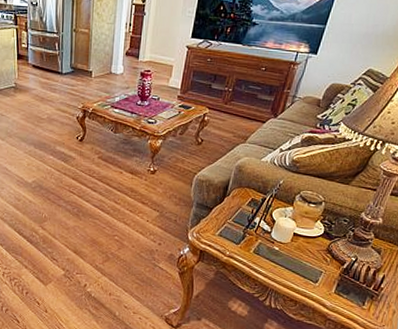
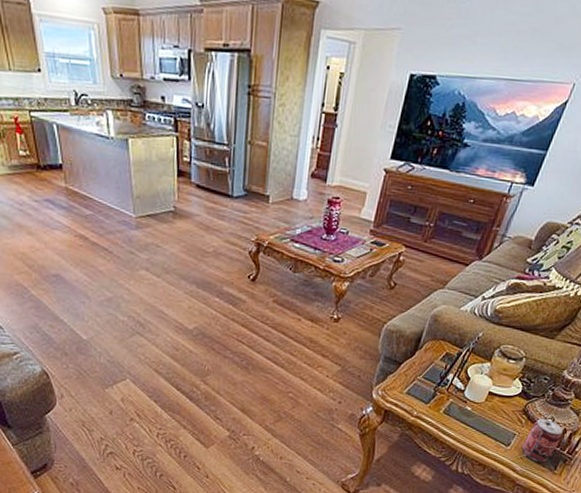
beverage can: none [329,257,367,298] -> present [521,419,563,462]

